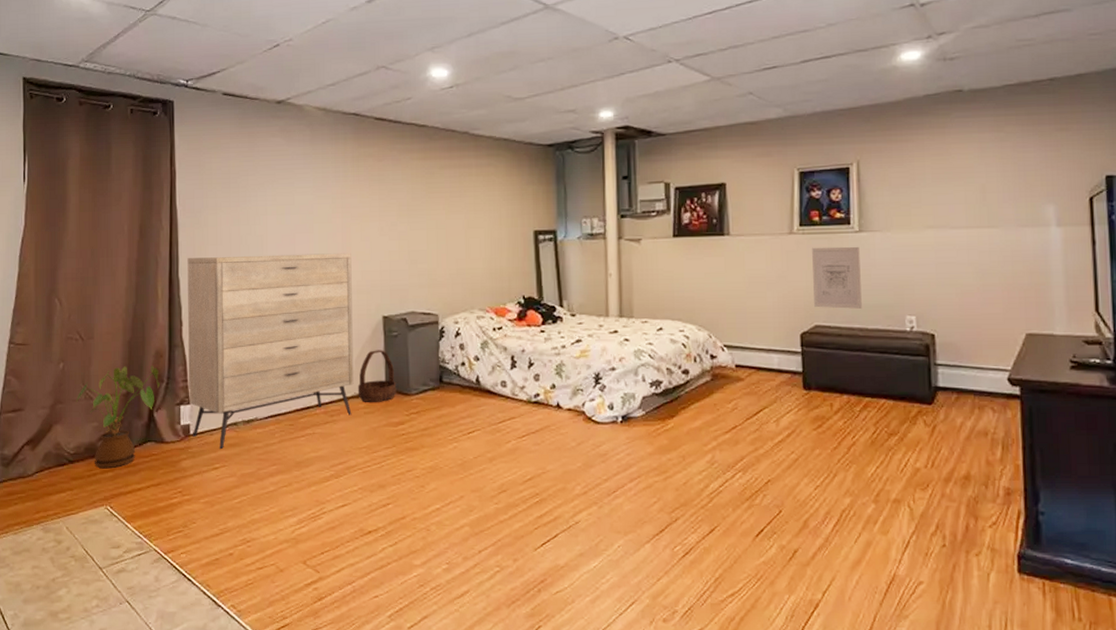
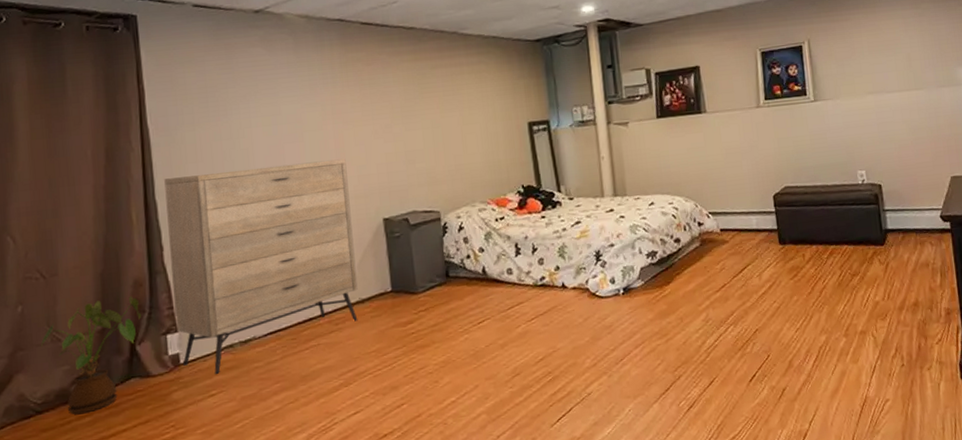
basket: present [357,350,397,403] -> none [362,252,403,307]
wall art: present [812,246,862,309] -> none [777,114,822,171]

